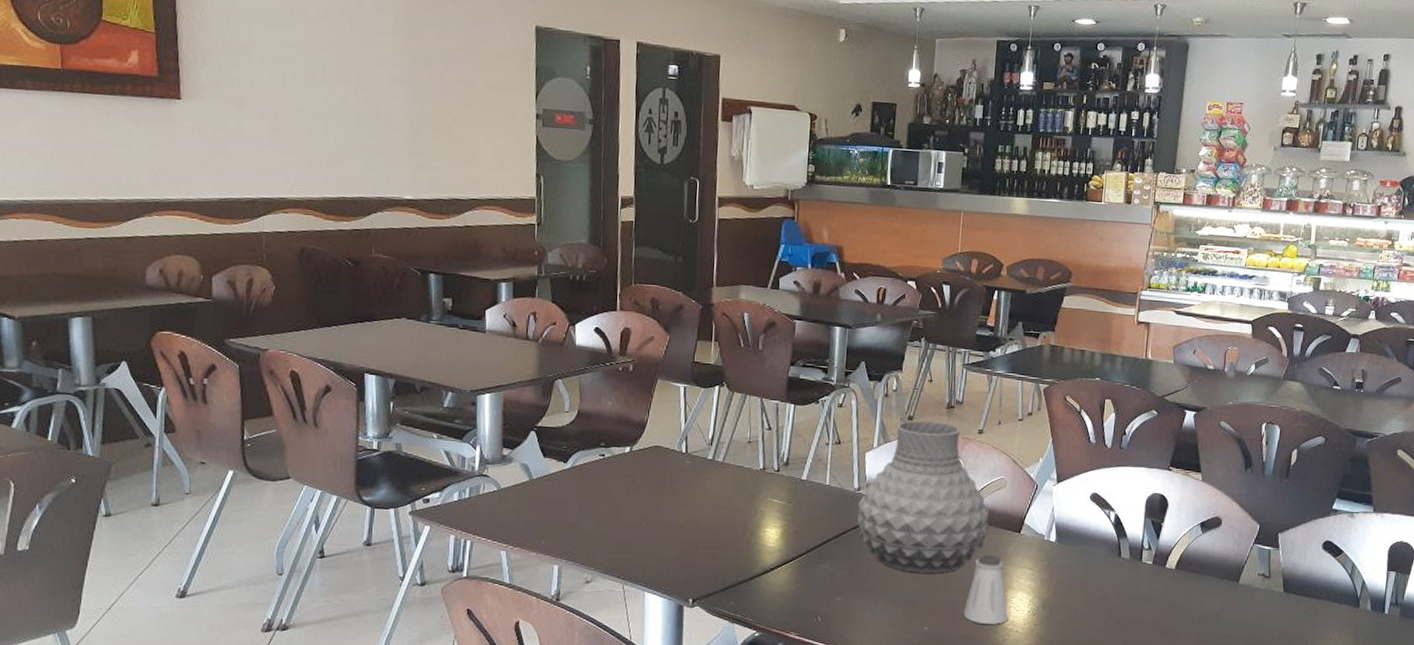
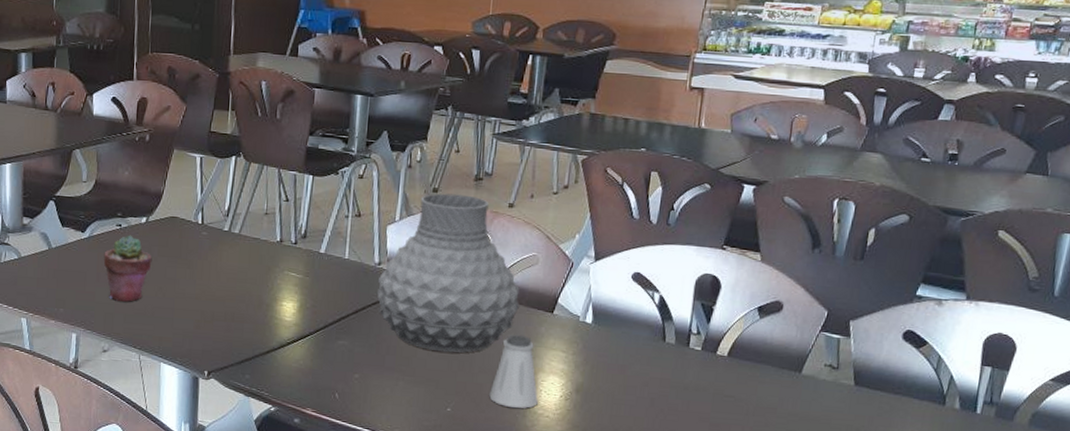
potted succulent: none [586,464,636,532] -> present [103,235,152,302]

